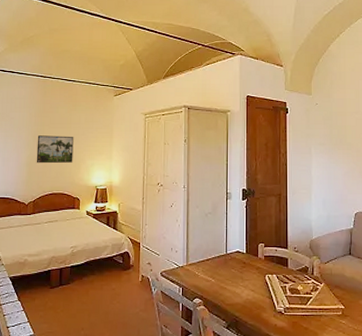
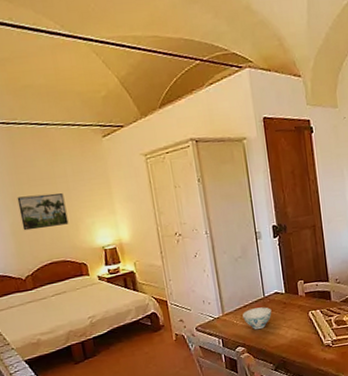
bowl: none [204,263,231,285] -> present [242,307,272,330]

